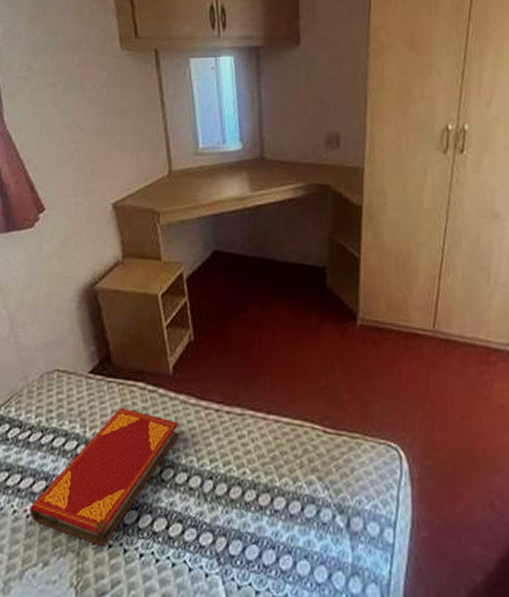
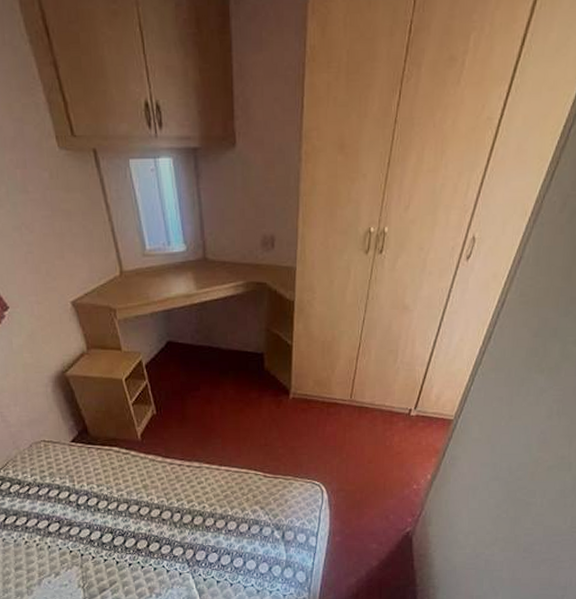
hardback book: present [29,407,179,547] -> none [38,466,151,561]

